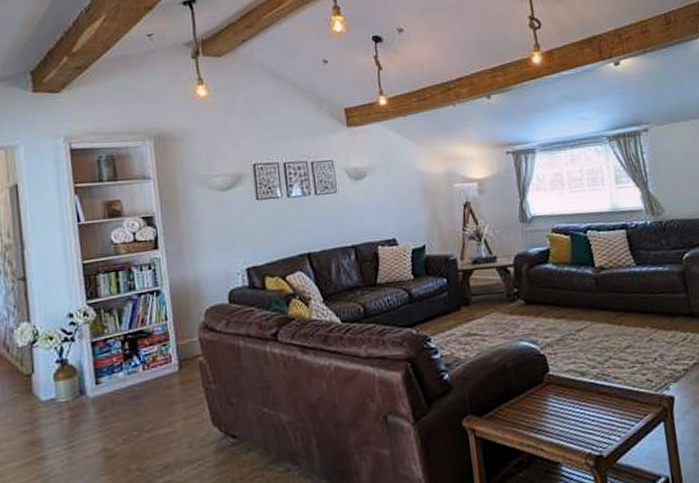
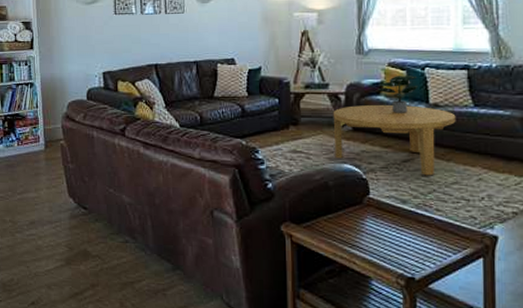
coffee table: none [503,270,622,343] -> present [333,104,456,176]
potted plant: none [545,240,583,281] -> present [378,75,418,113]

